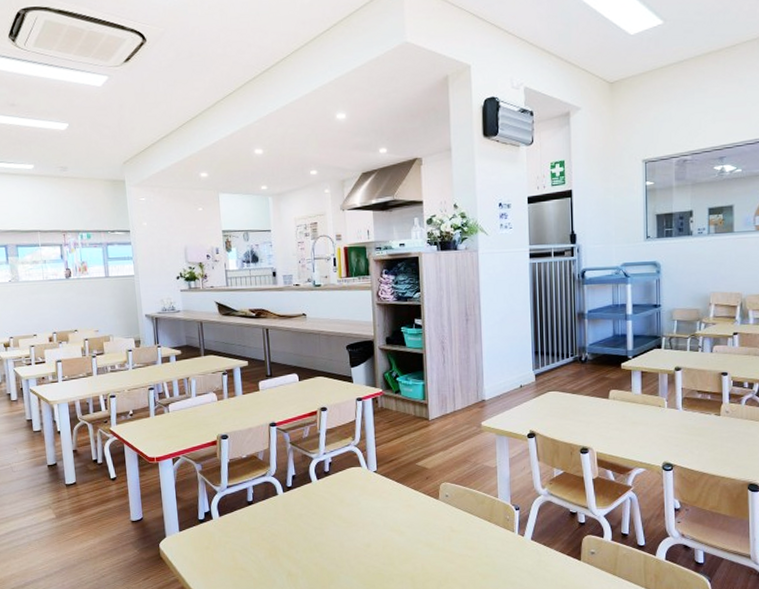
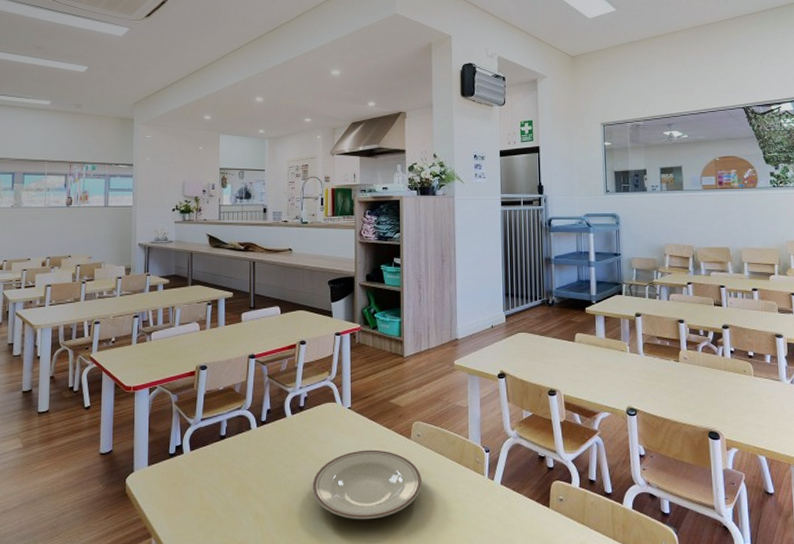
plate: none [342,510,452,576] -> present [312,449,423,520]

